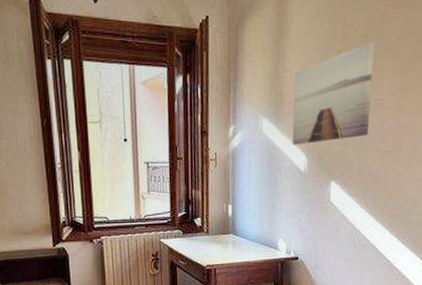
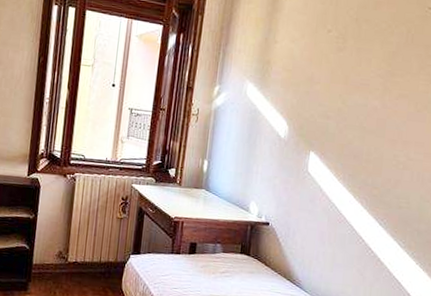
wall art: present [292,42,375,145] -> none [274,26,365,113]

